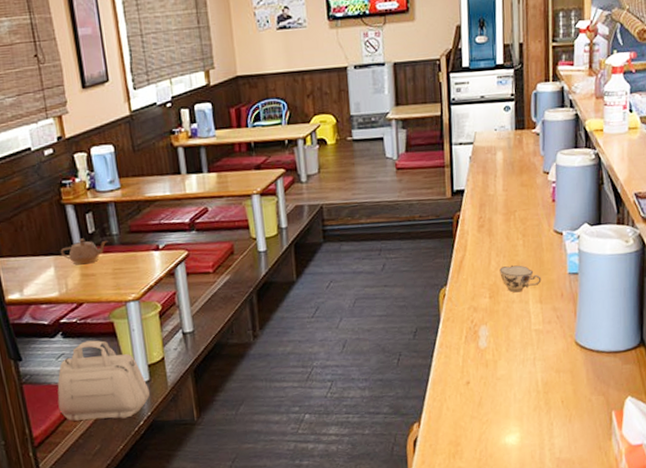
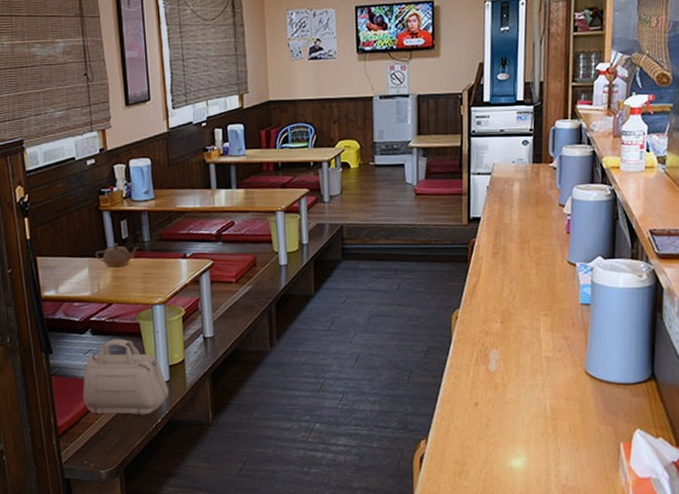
teacup: present [499,264,542,293] -> none [512,292,553,319]

